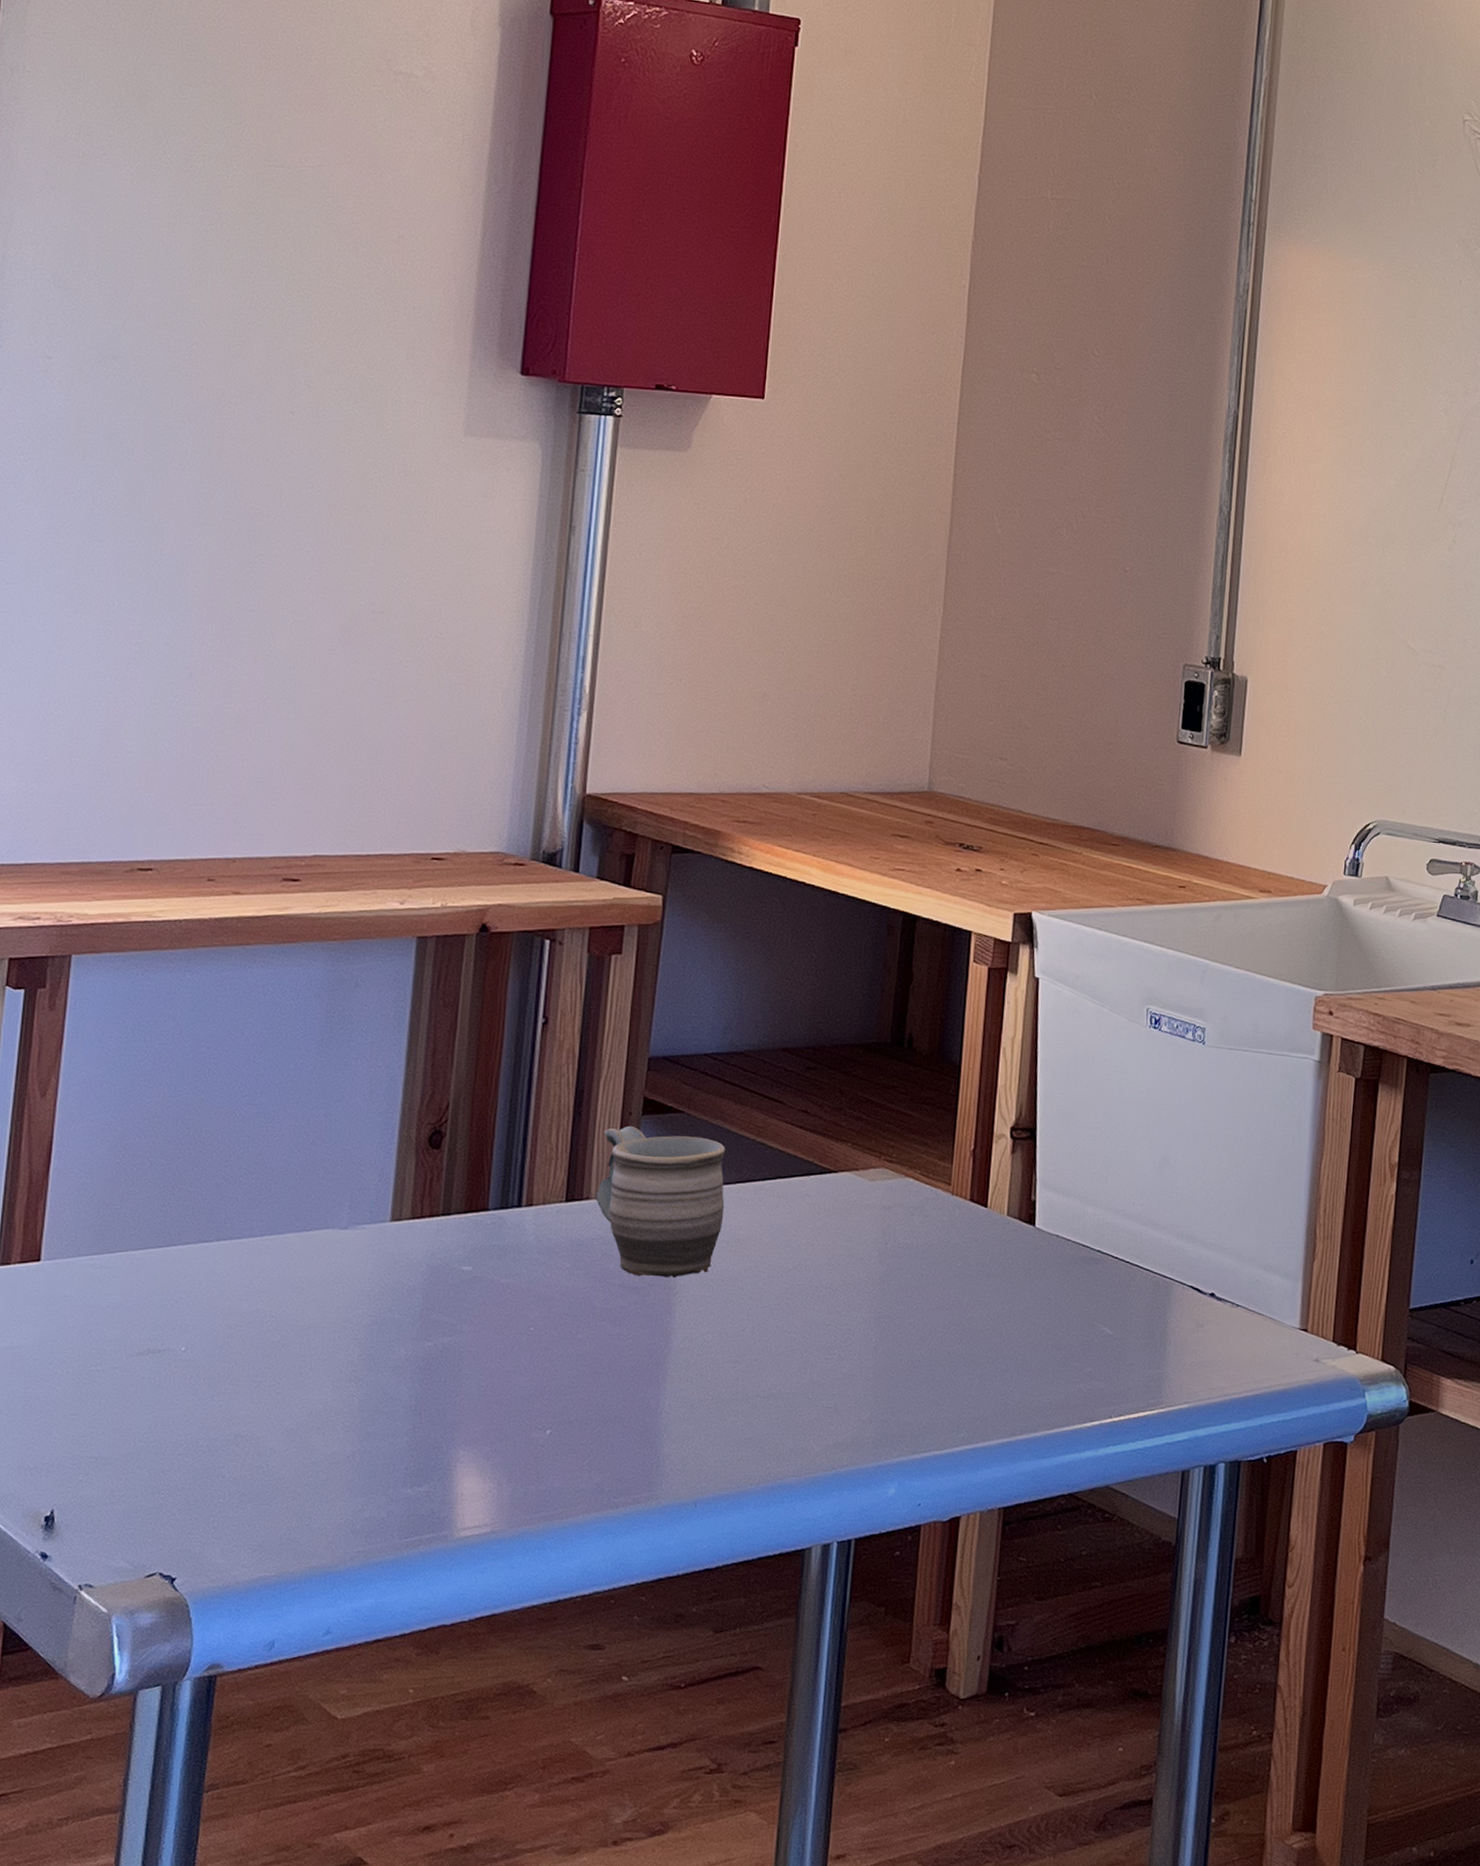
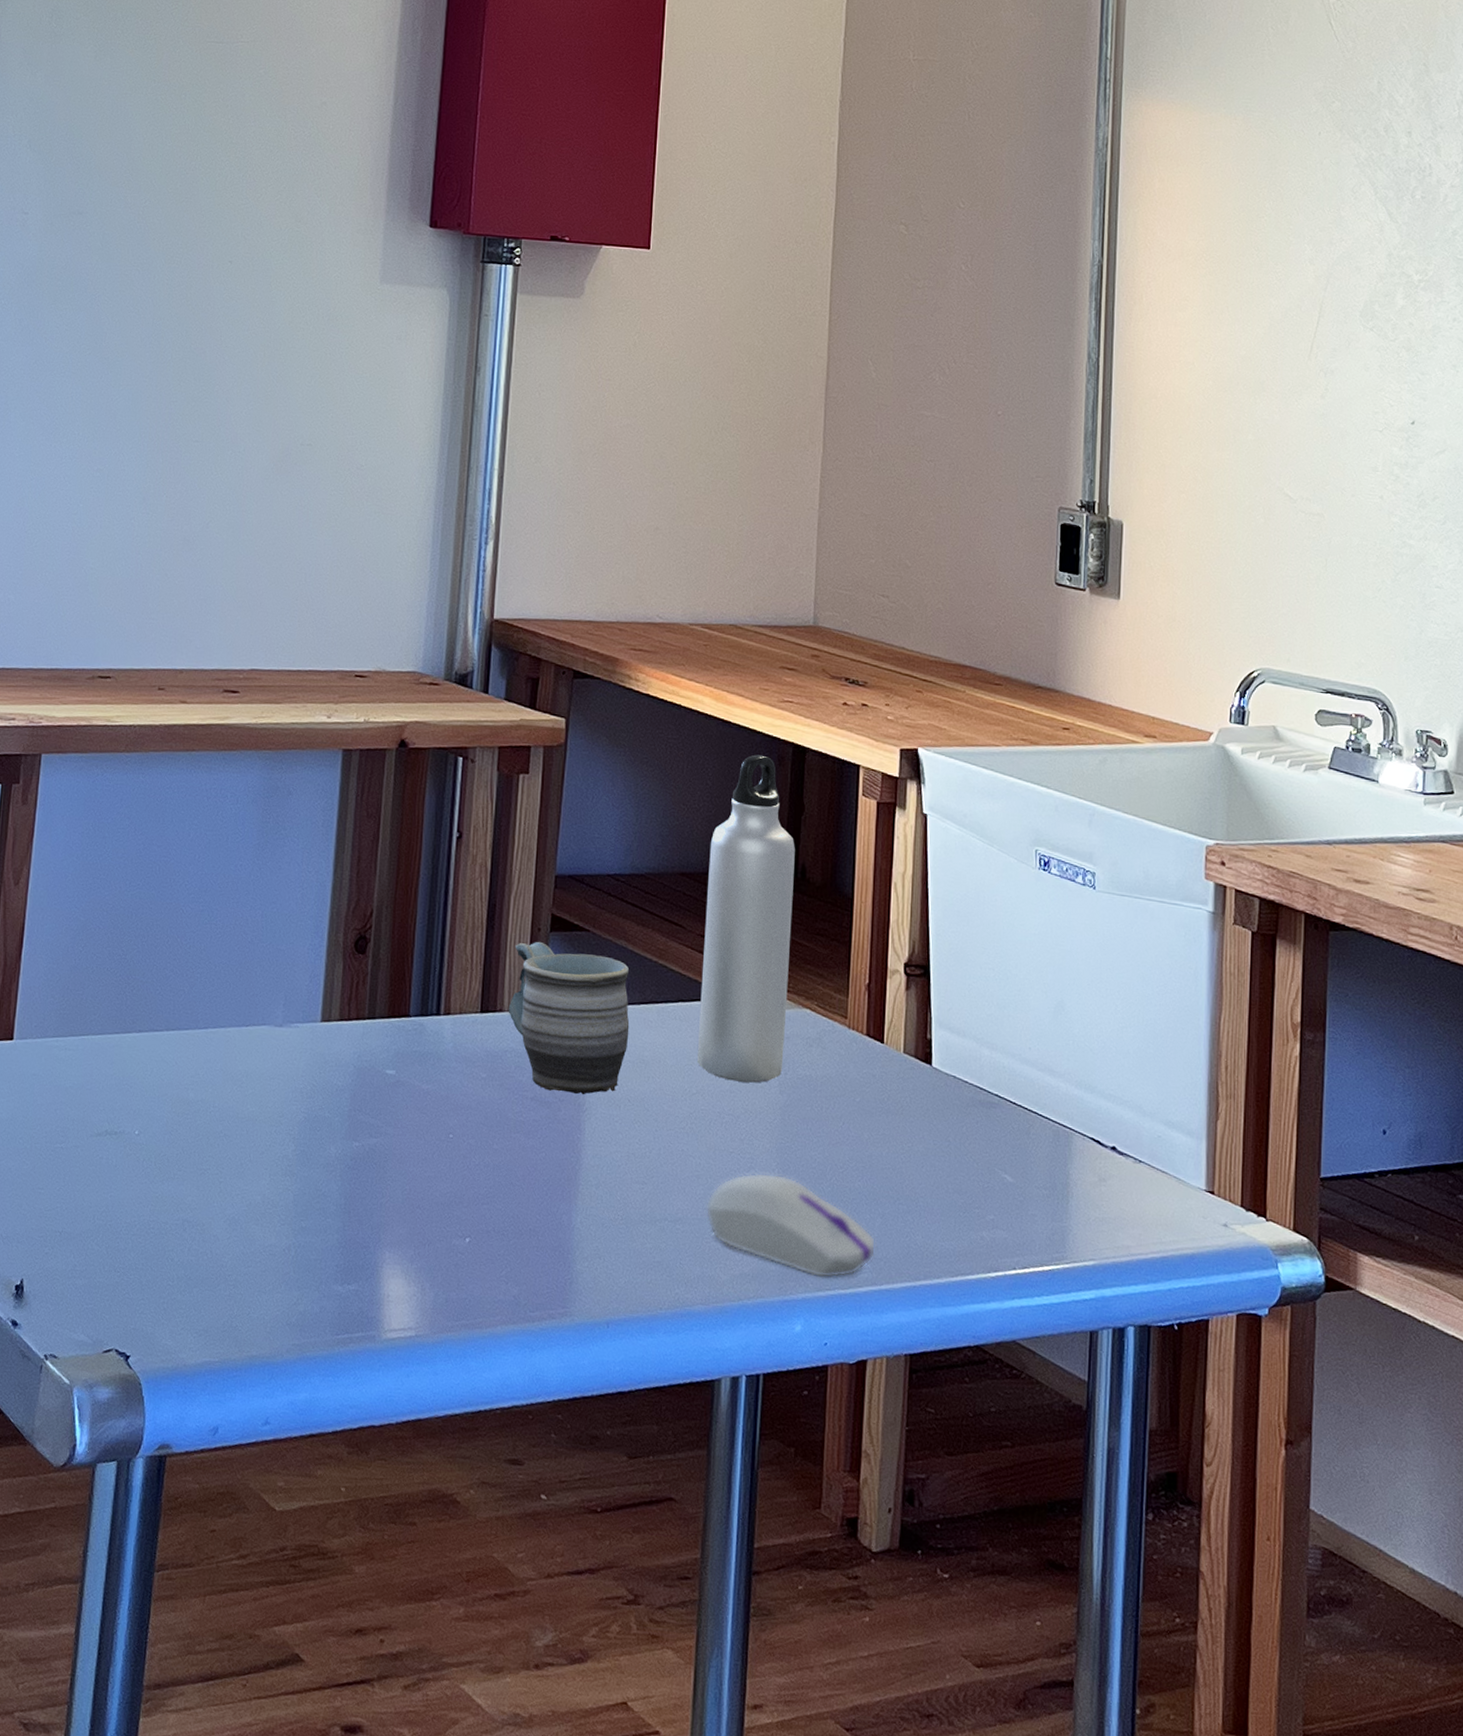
water bottle: none [795,925,903,1255] -> present [697,754,795,1083]
computer mouse: none [799,1342,974,1441] -> present [705,1172,876,1279]

